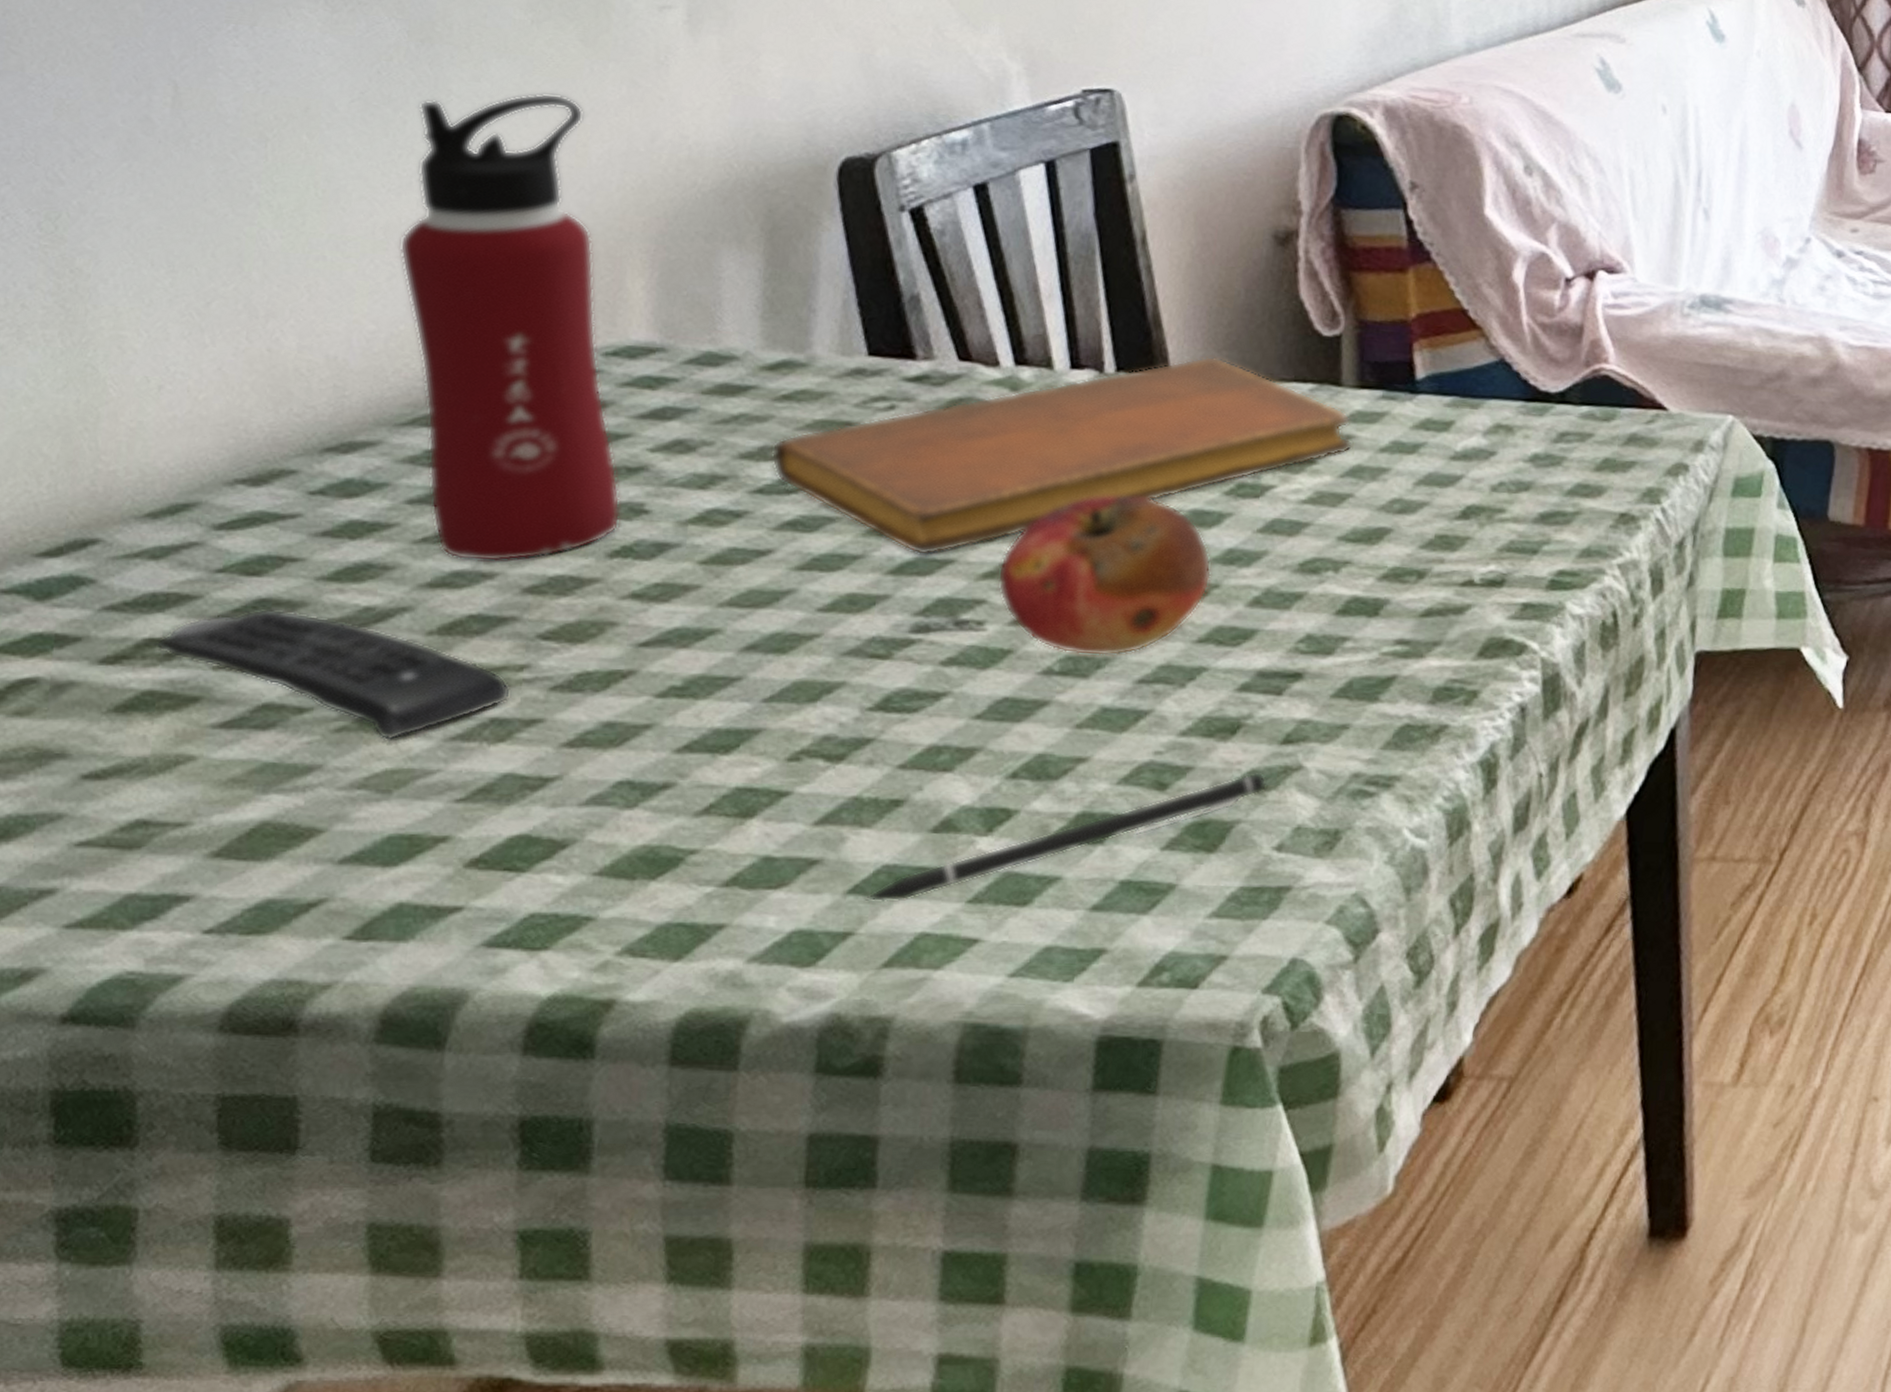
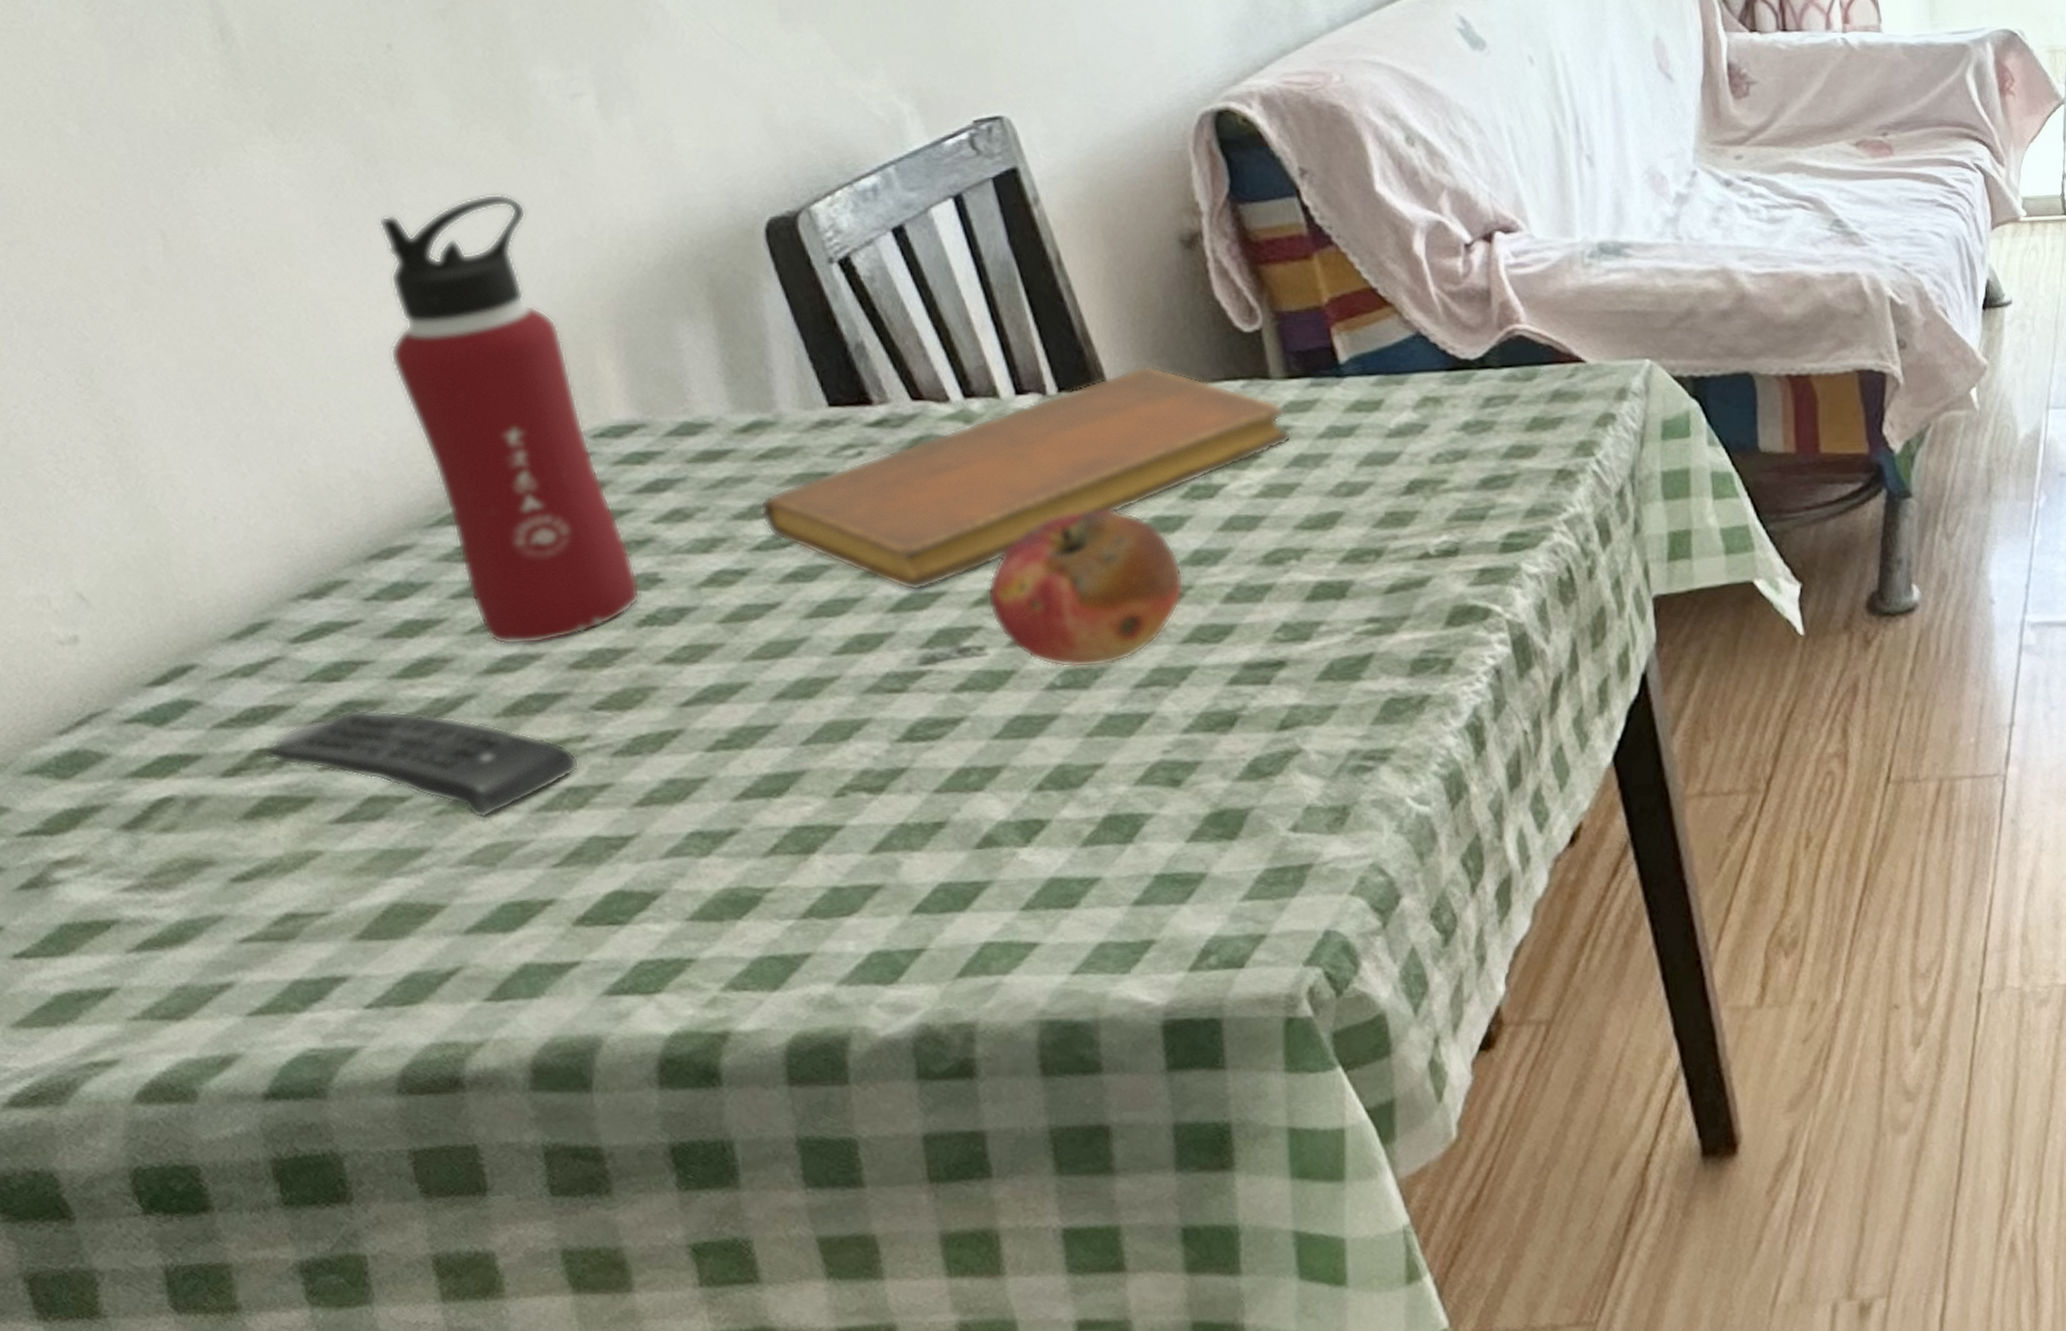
pen: present [864,772,1268,903] -> none [928,759,1273,919]

